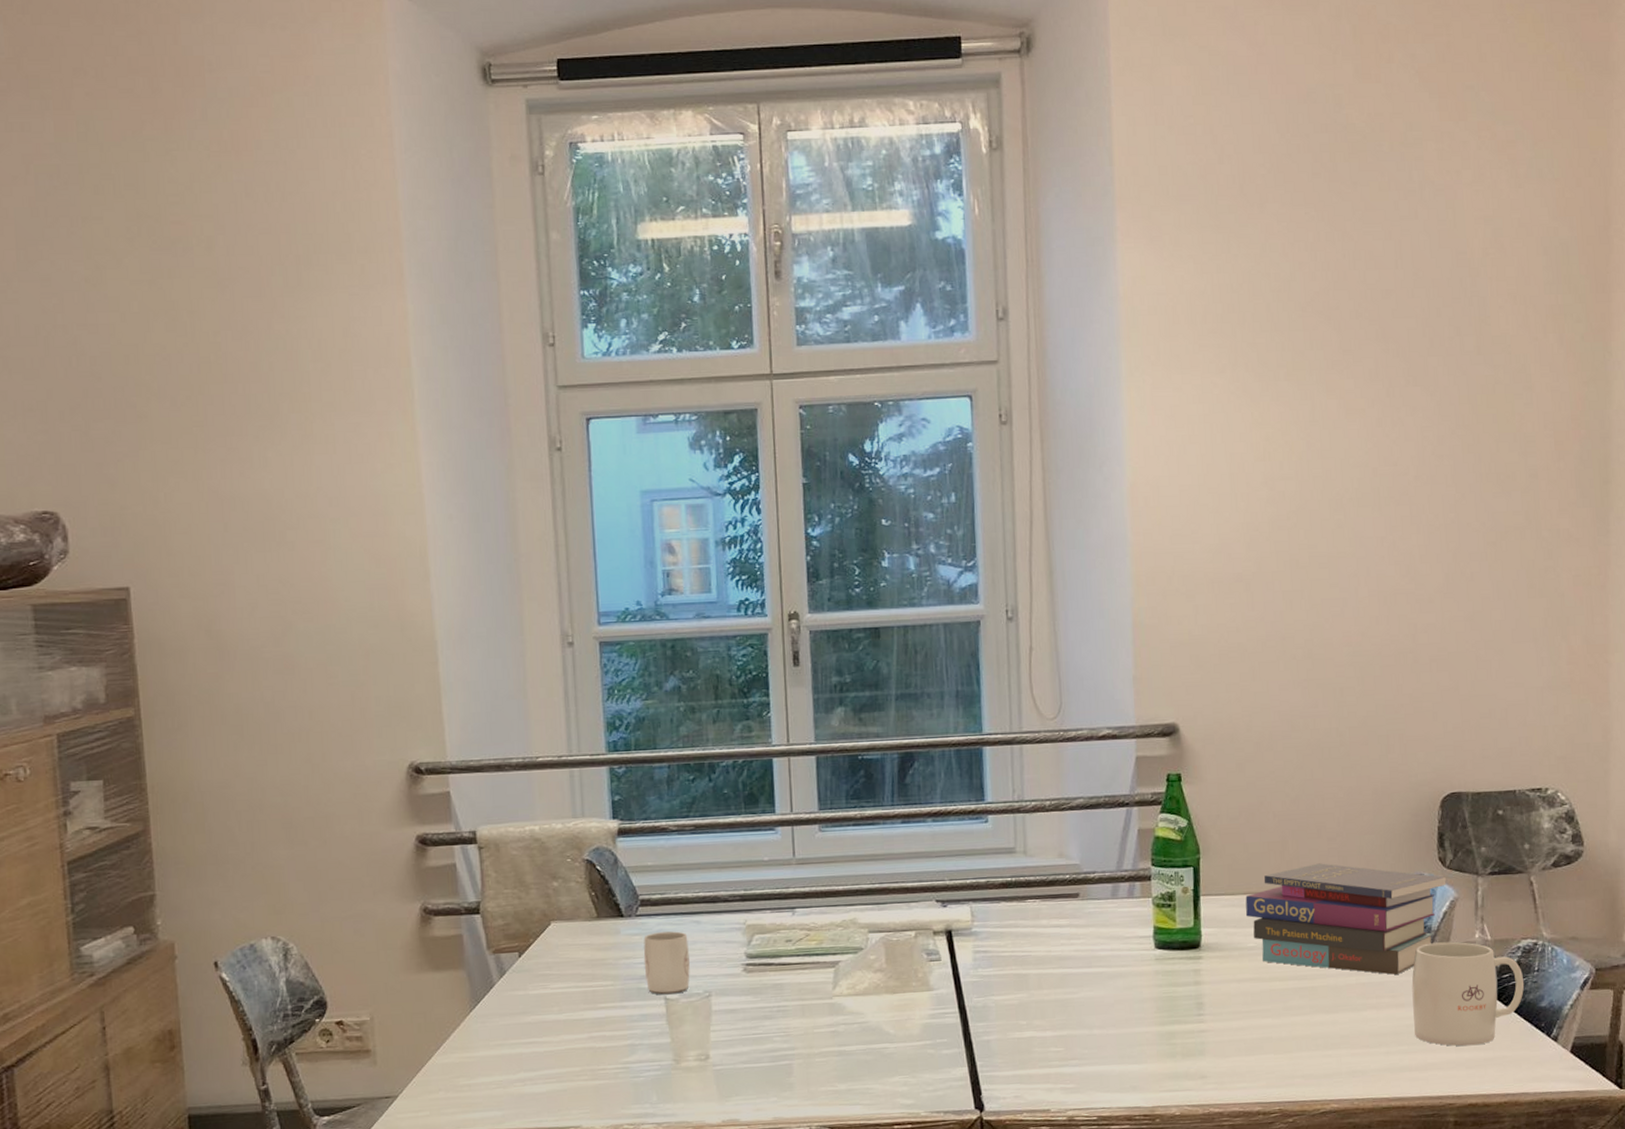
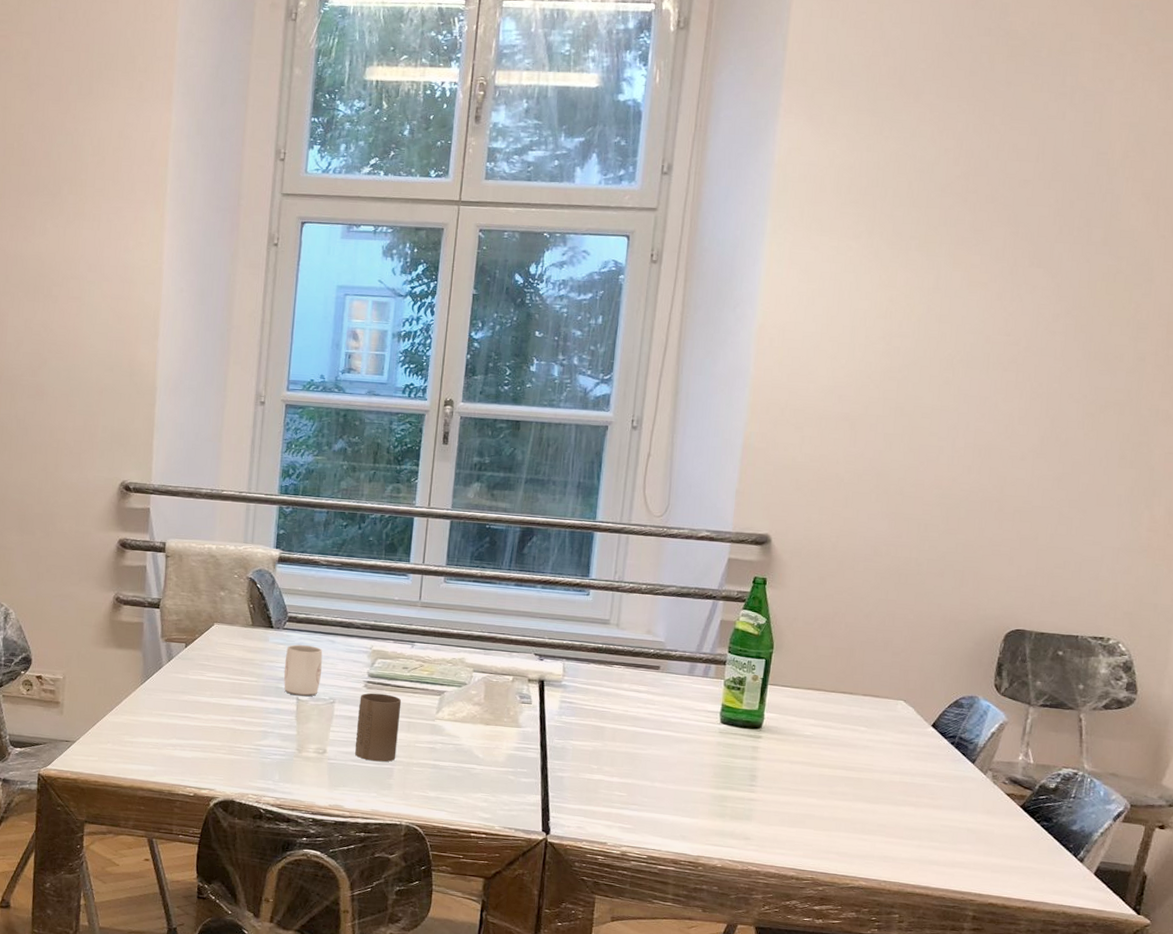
cup: none [740,975,793,1060] -> present [355,693,402,762]
books: present [1245,863,1446,975] -> none [806,672,999,781]
mug: present [1411,941,1525,1047] -> none [947,757,1060,854]

